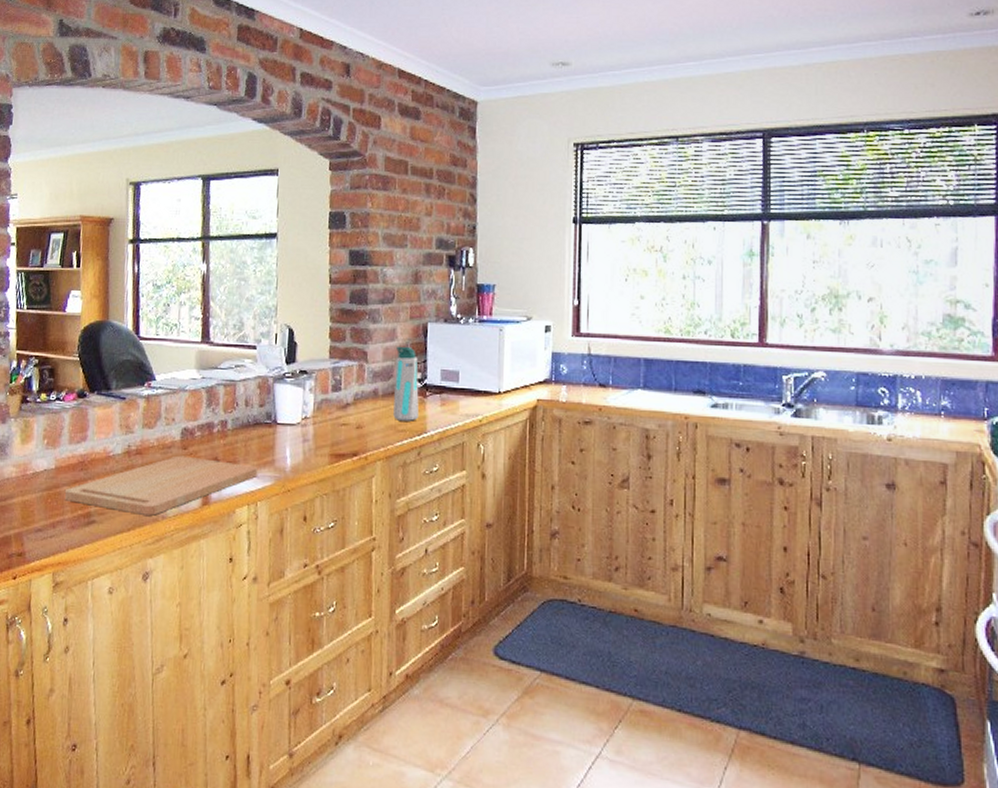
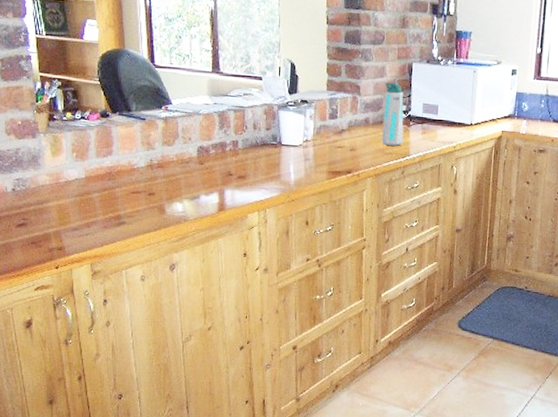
cutting board: present [64,455,258,516] -> none [95,169,266,219]

